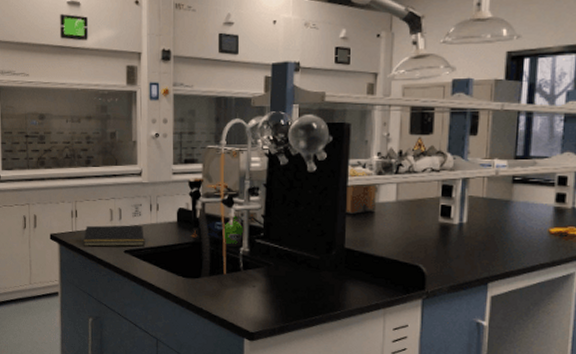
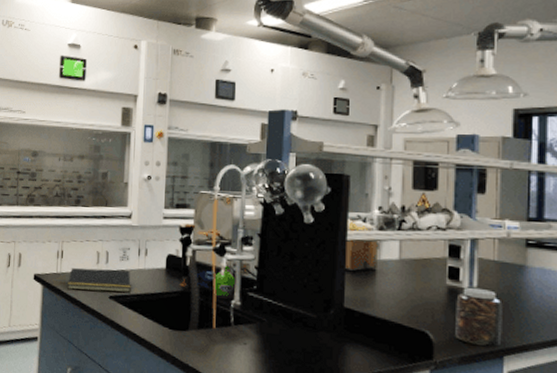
jar: none [445,223,489,276] -> present [455,287,503,348]

